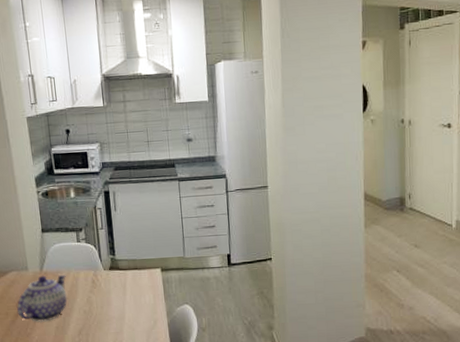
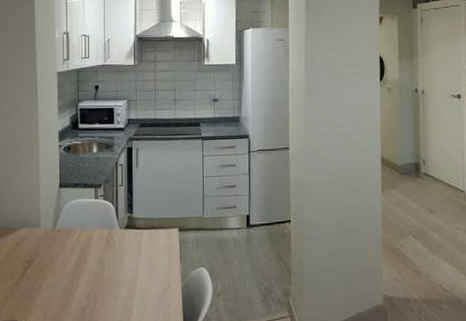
teapot: present [17,274,67,322] -> none [22,232,79,284]

